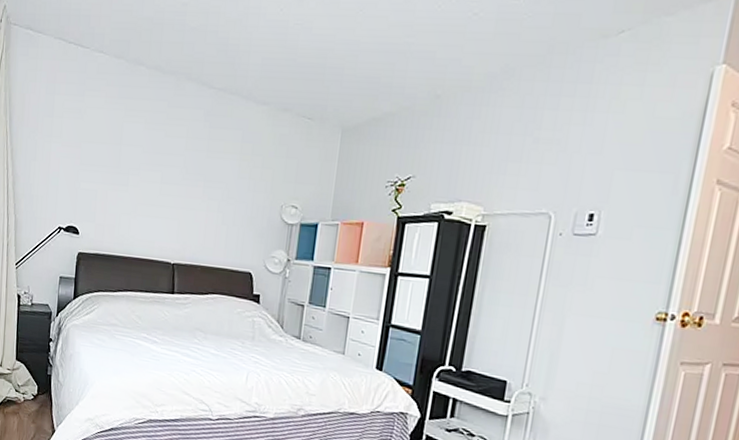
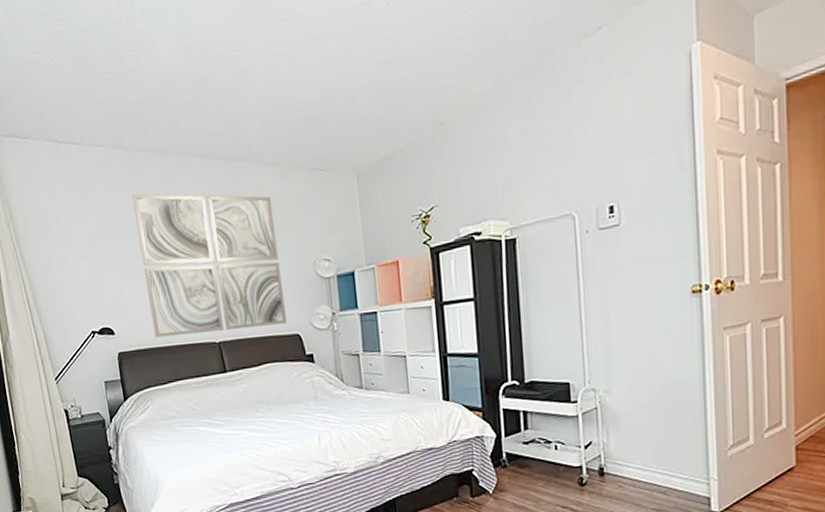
wall art: none [115,105,254,260] -> present [133,193,288,338]

